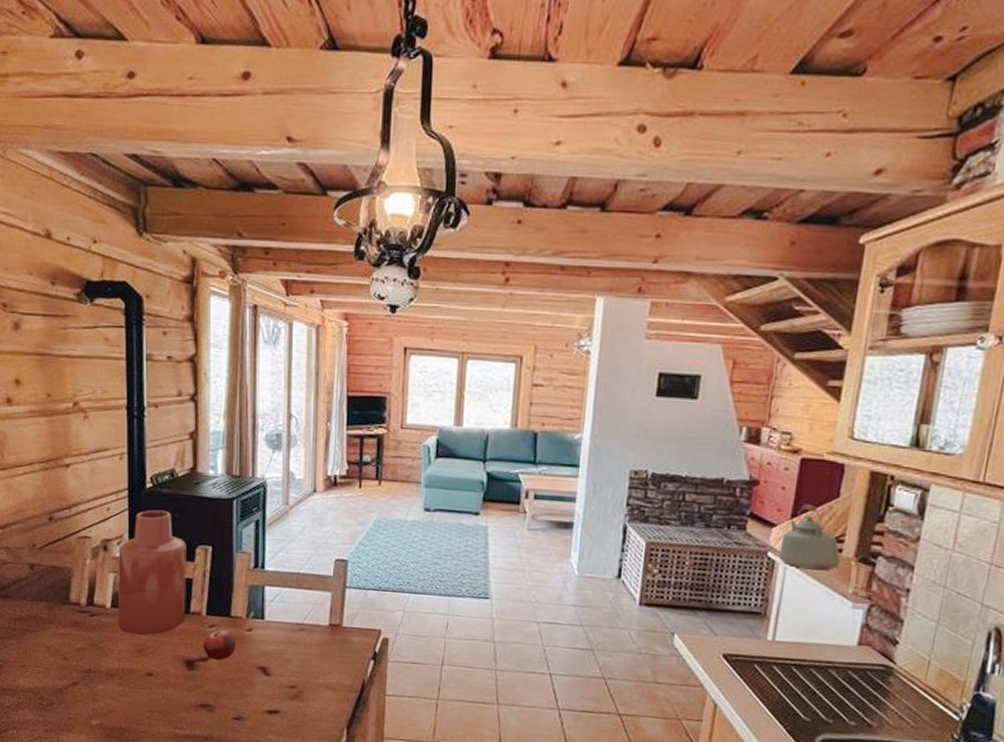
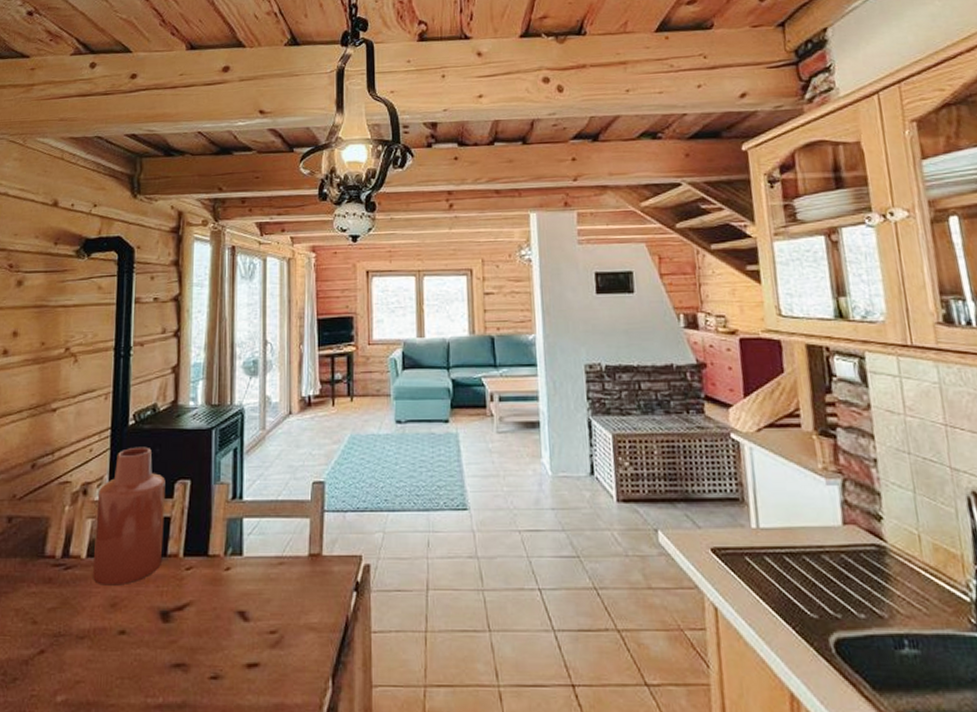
fruit: present [203,629,237,660] -> none [180,570,214,608]
kettle: present [779,504,841,571] -> none [740,382,803,448]

